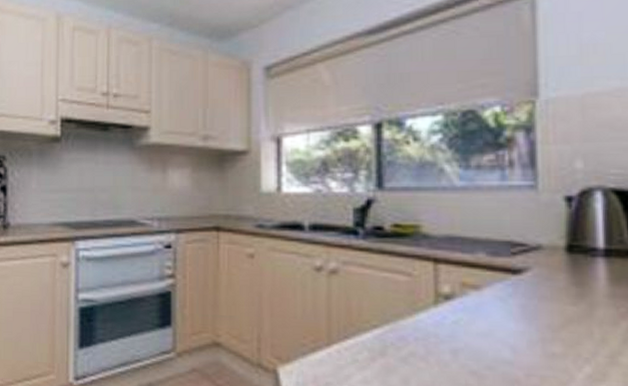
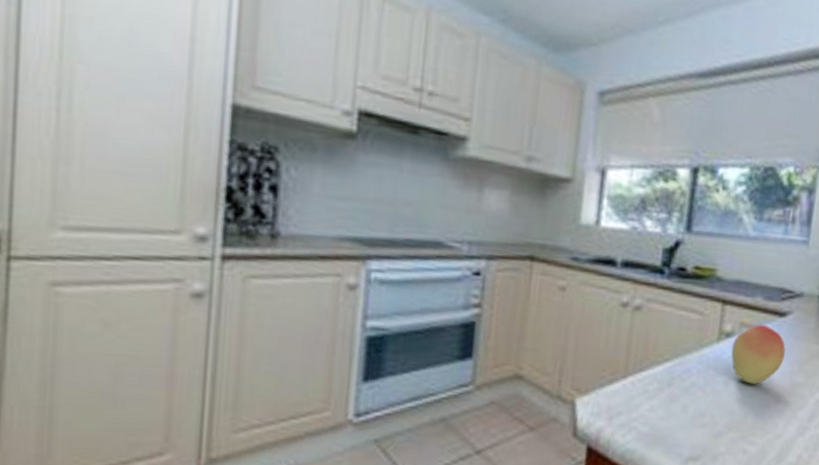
fruit: none [454,283,529,355] -> present [731,324,786,385]

